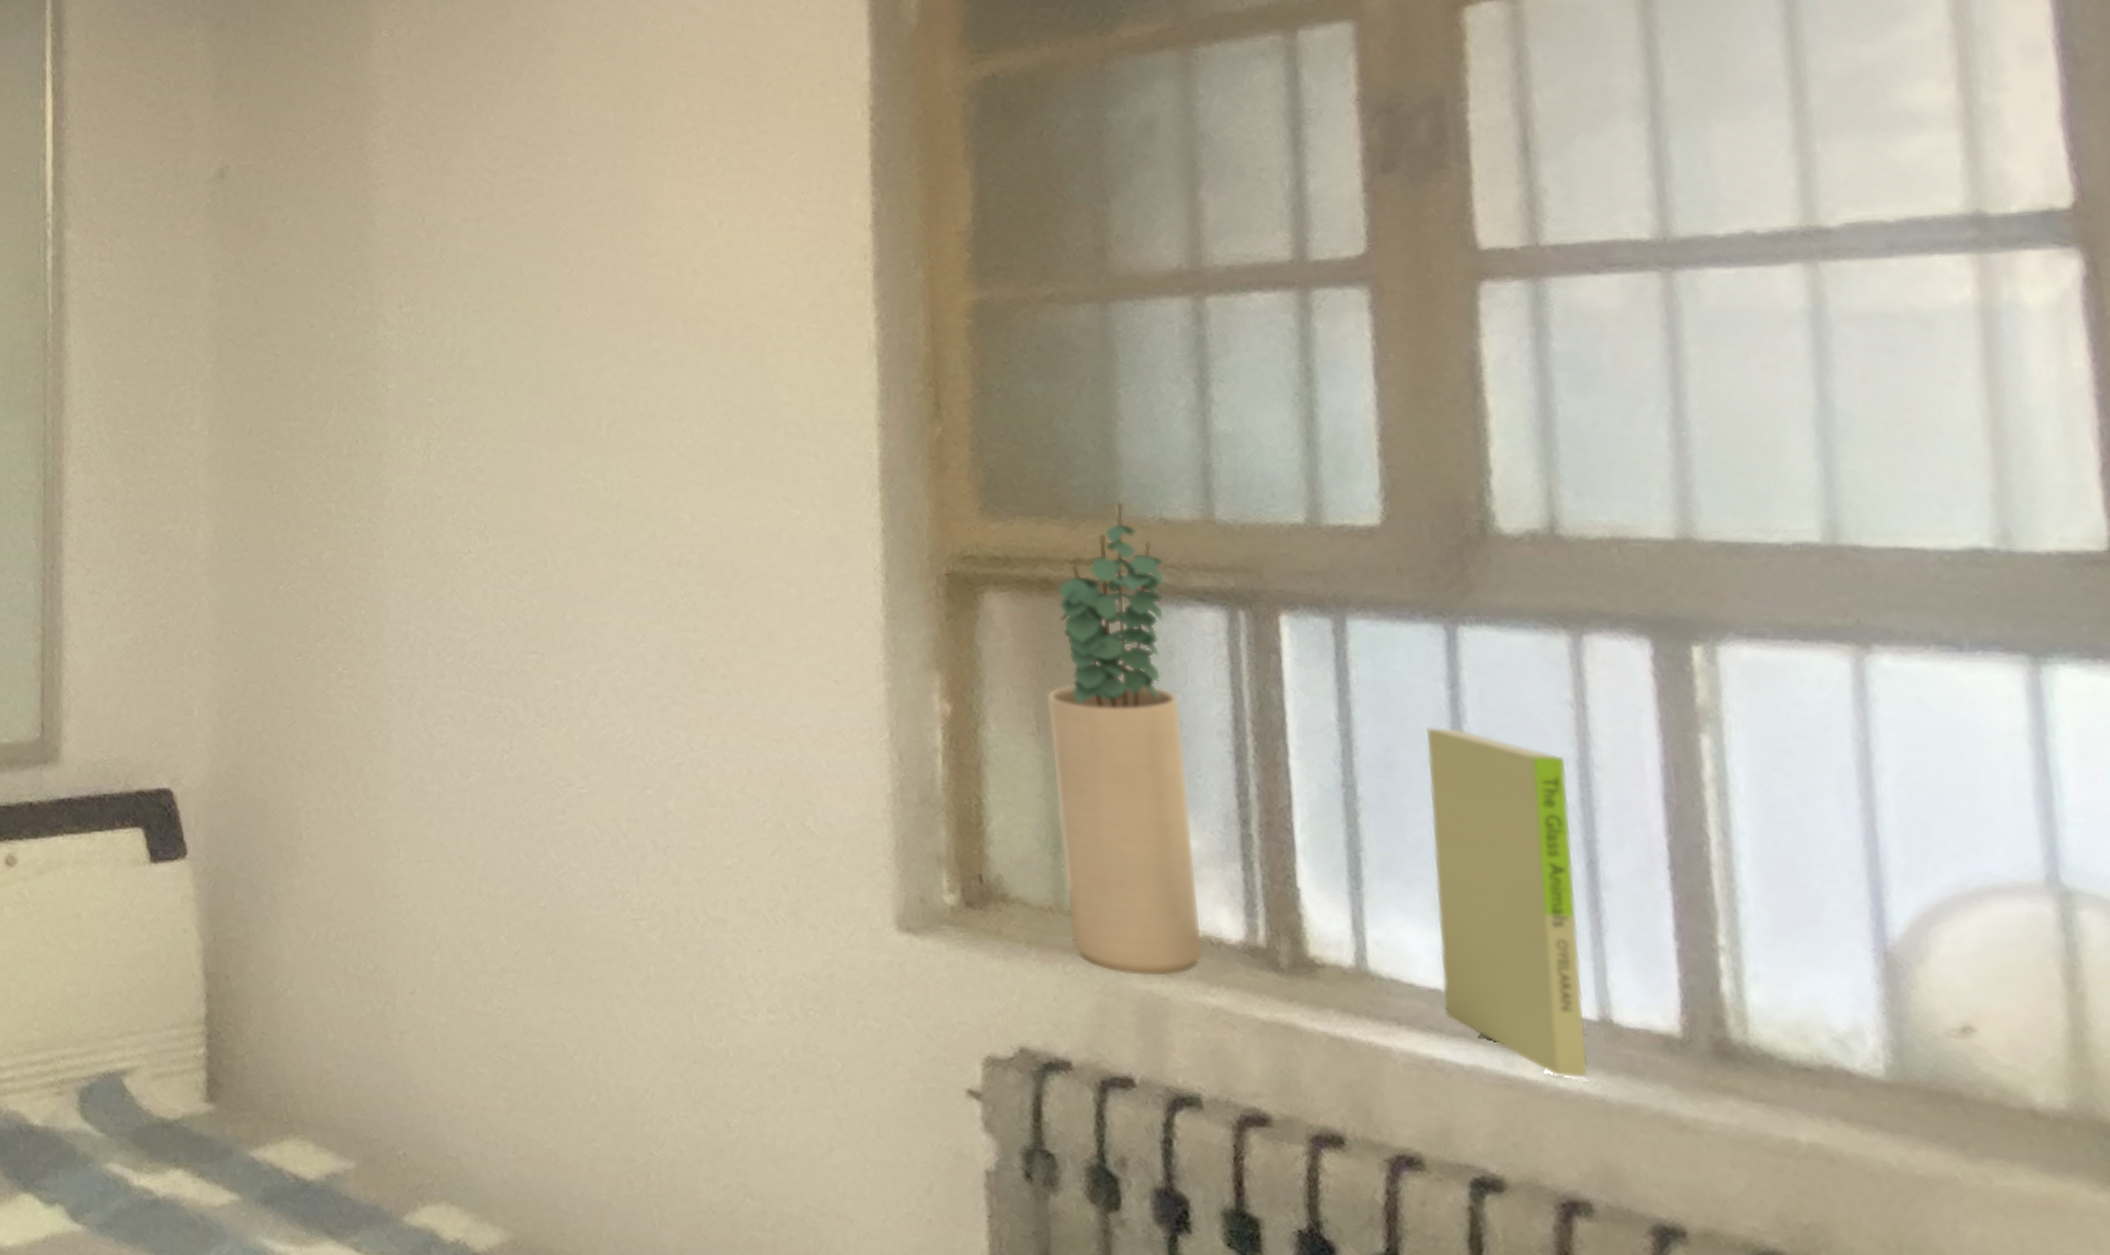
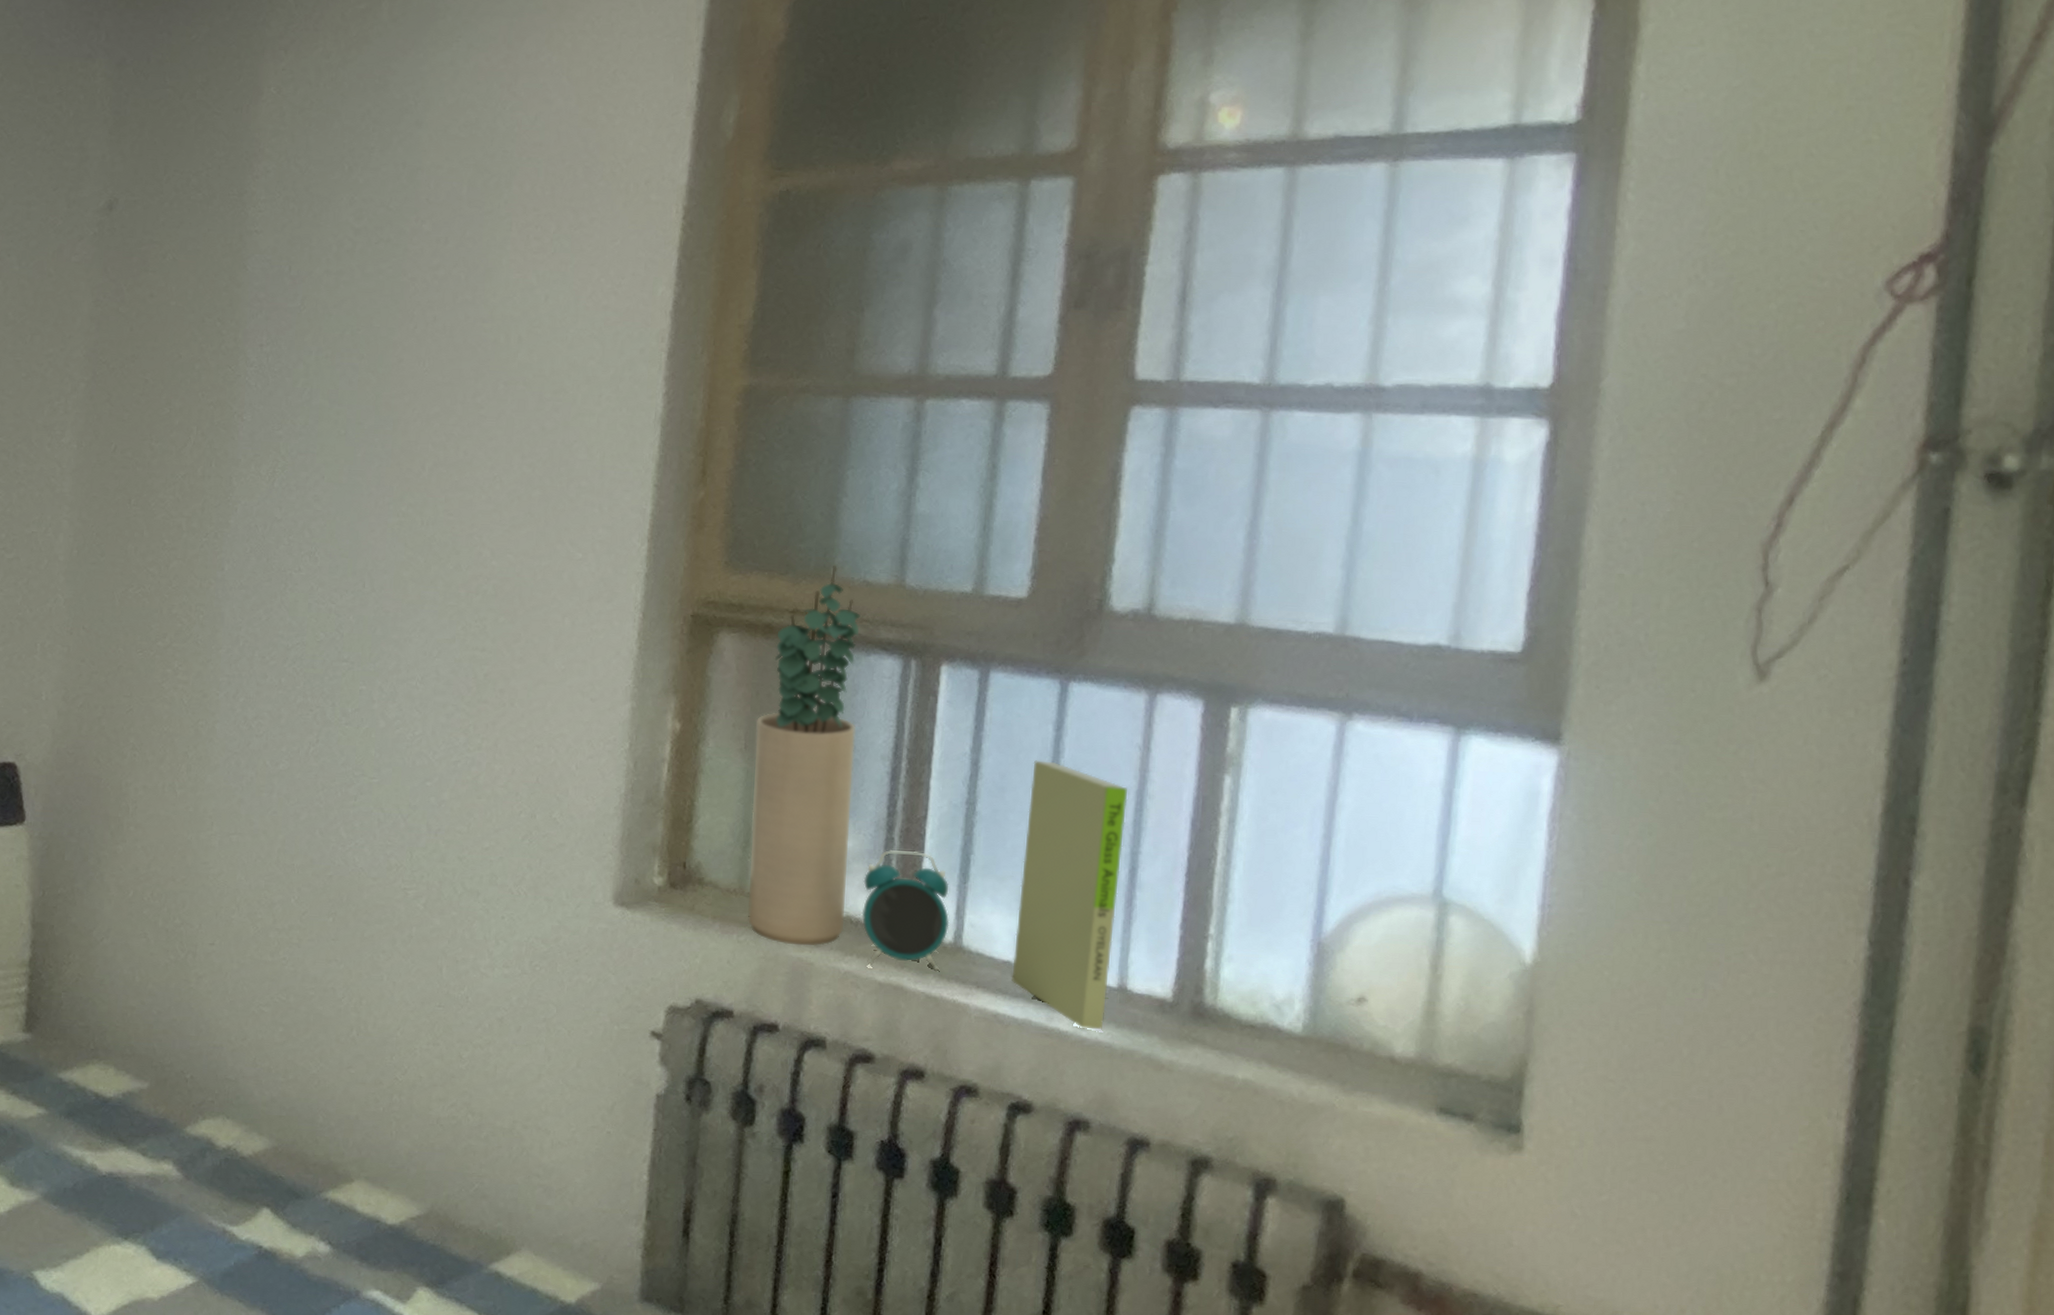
alarm clock: none [1219,849,1346,1005] -> present [861,849,950,972]

